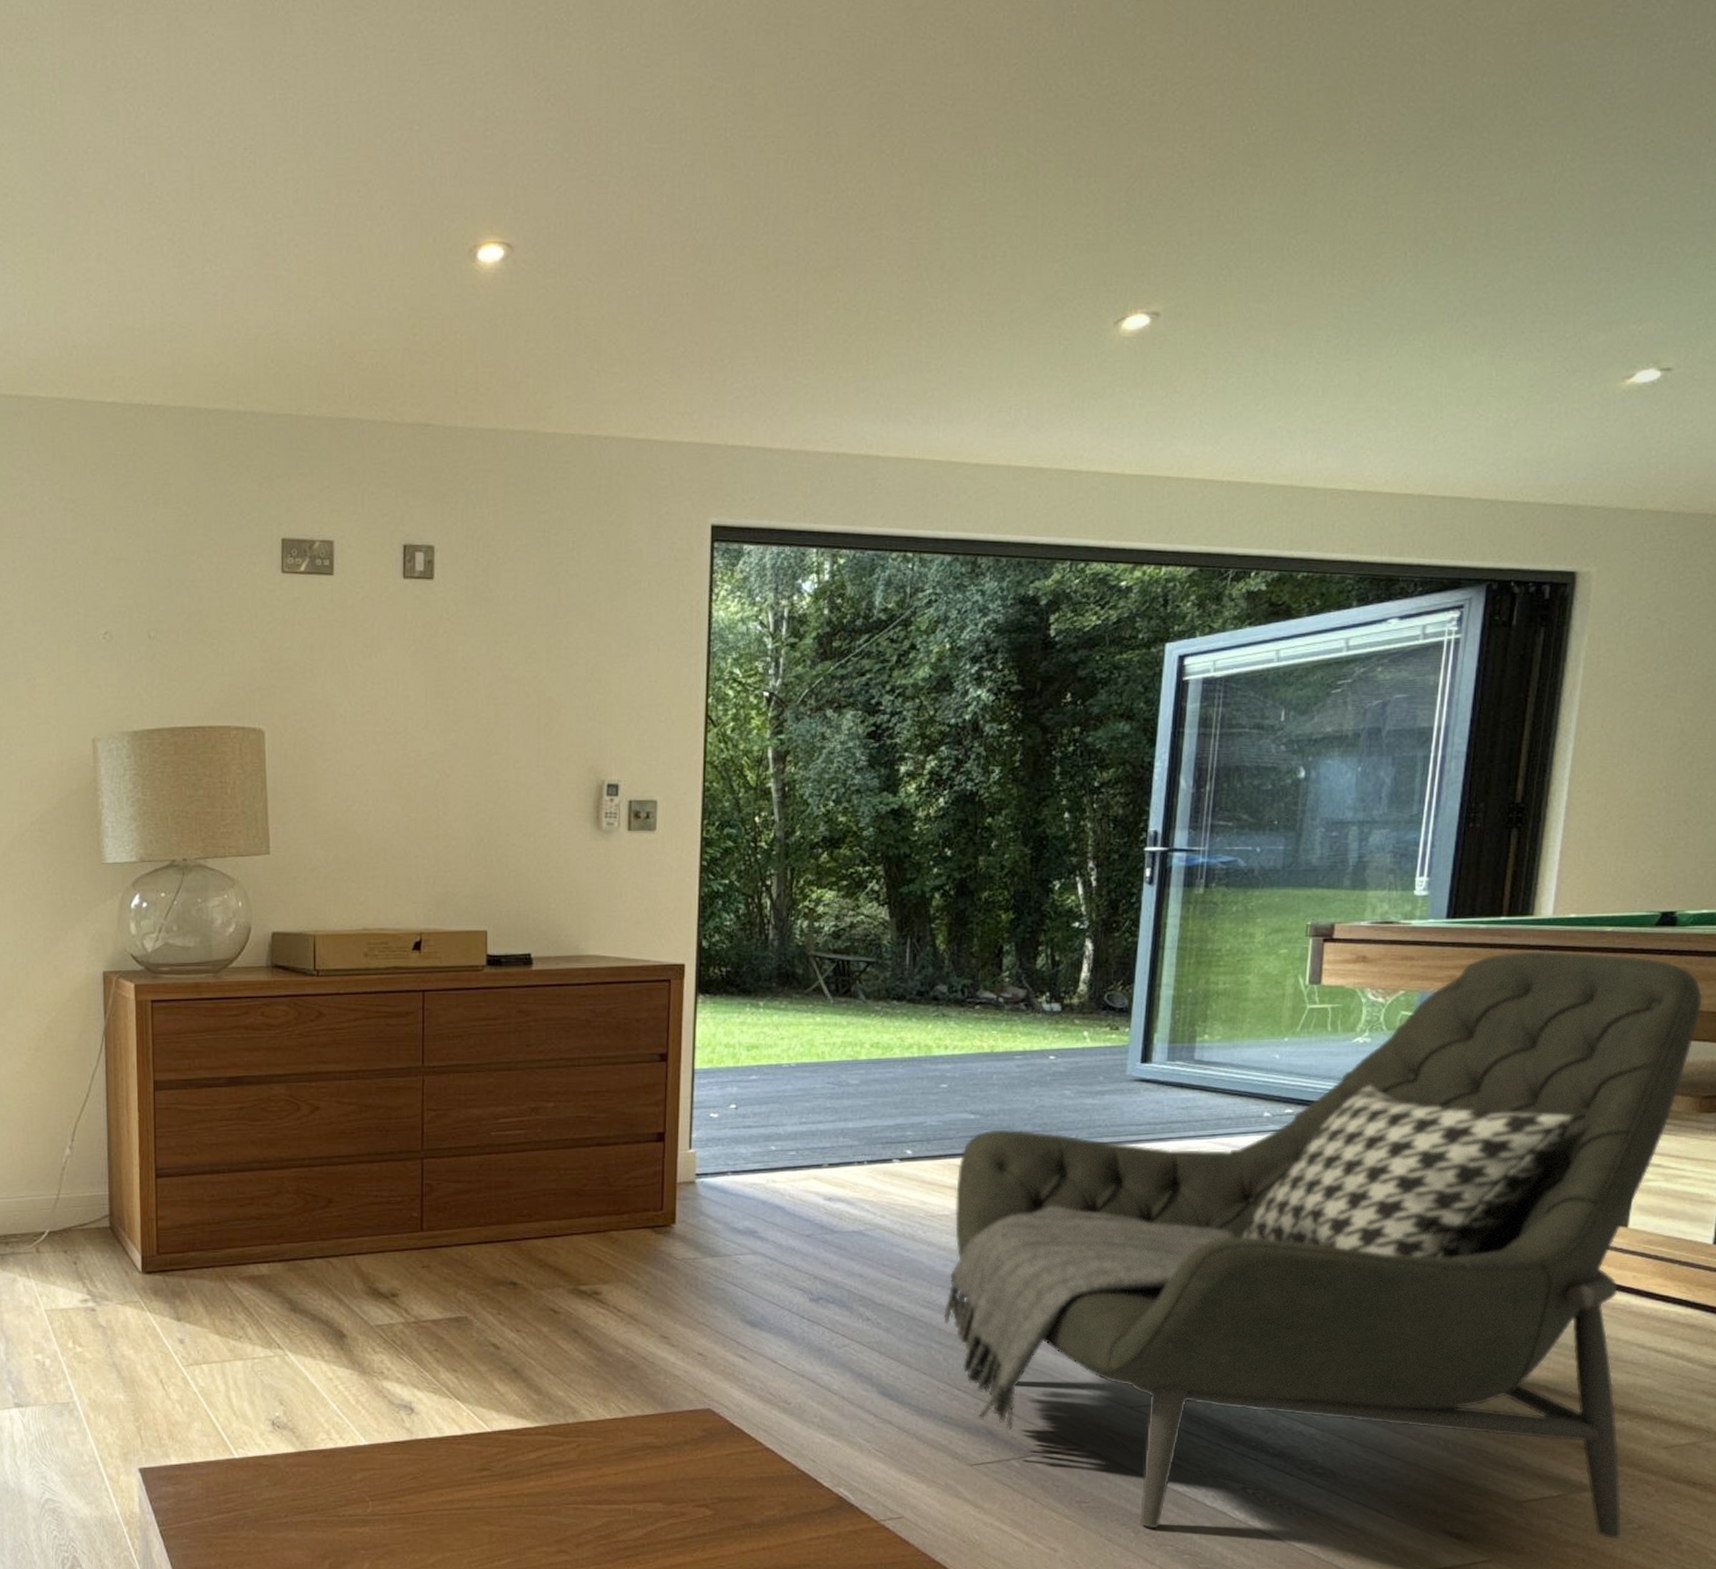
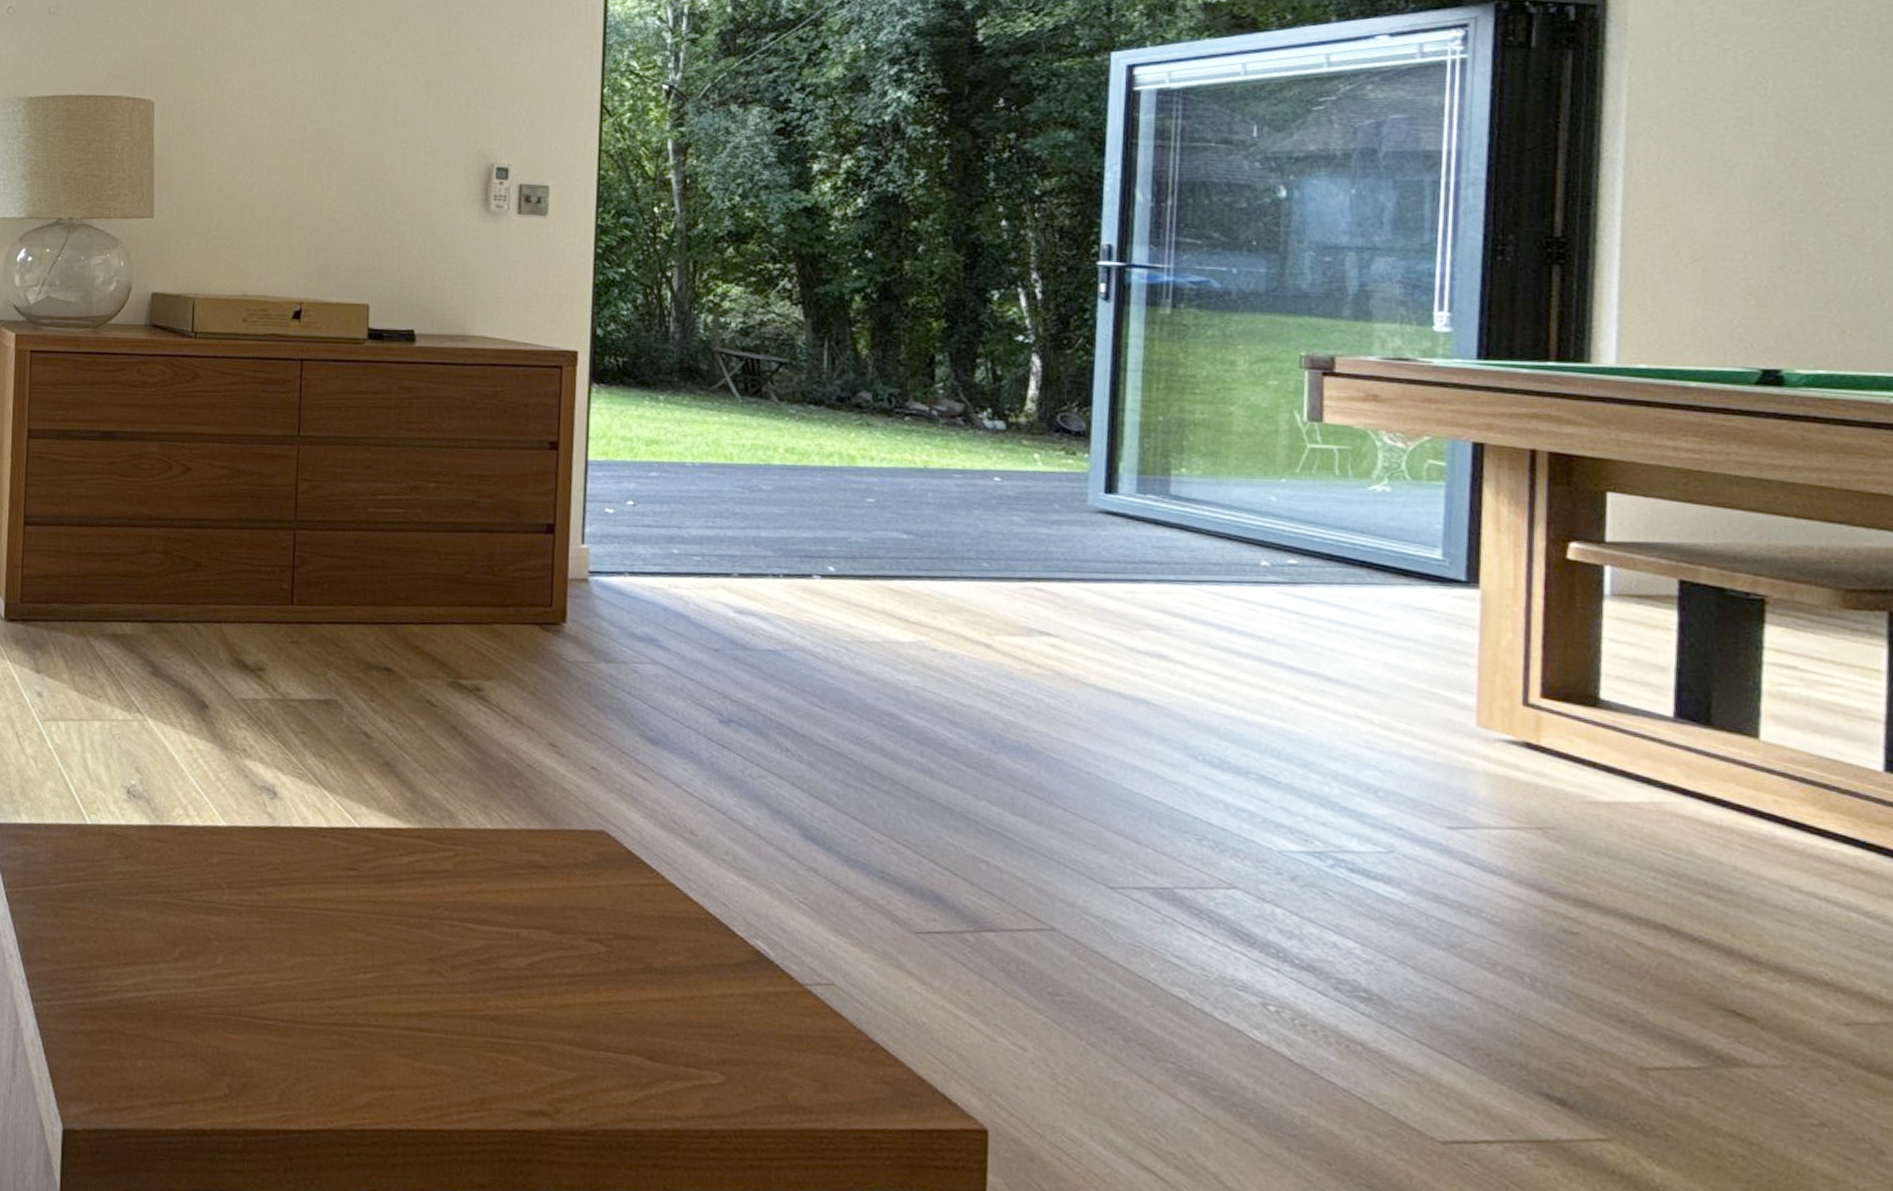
armchair: present [943,951,1703,1539] -> none [877,402,1832,1135]

